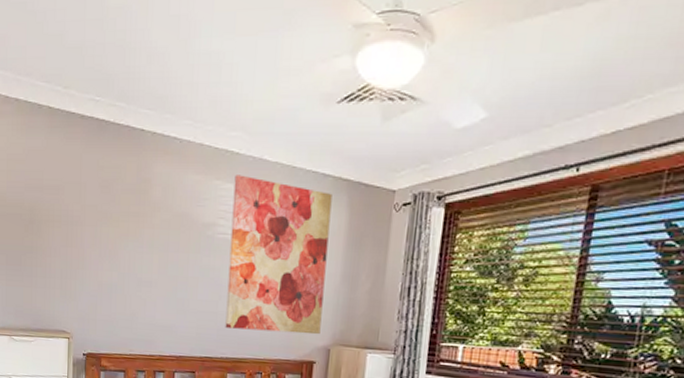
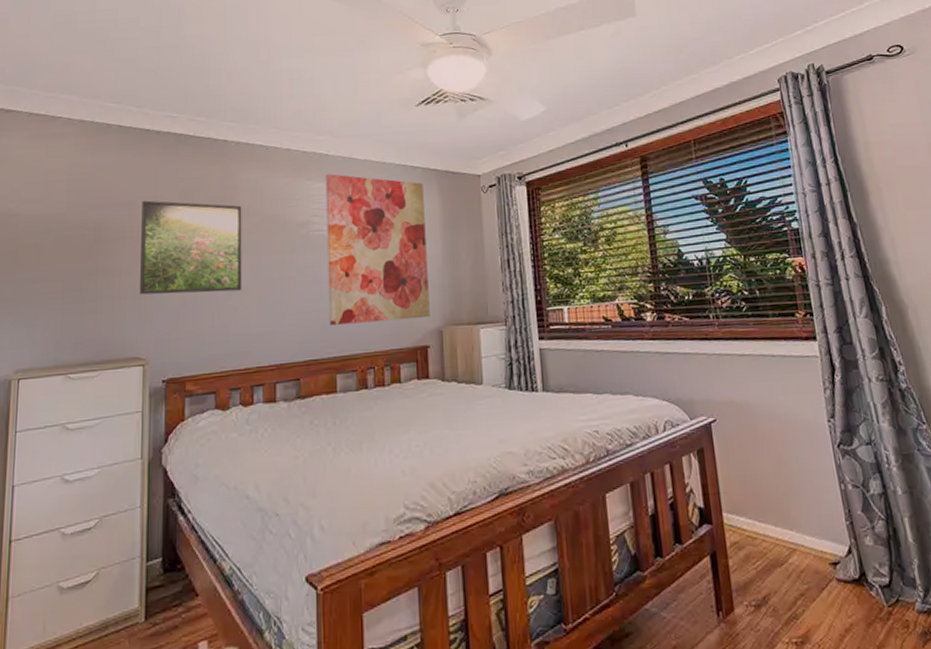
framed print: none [66,186,155,284] -> present [140,200,242,295]

